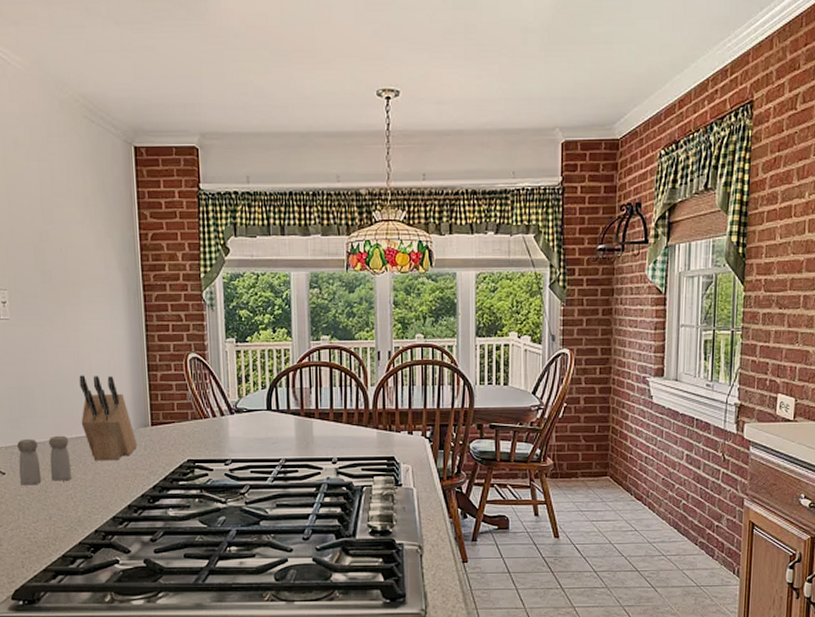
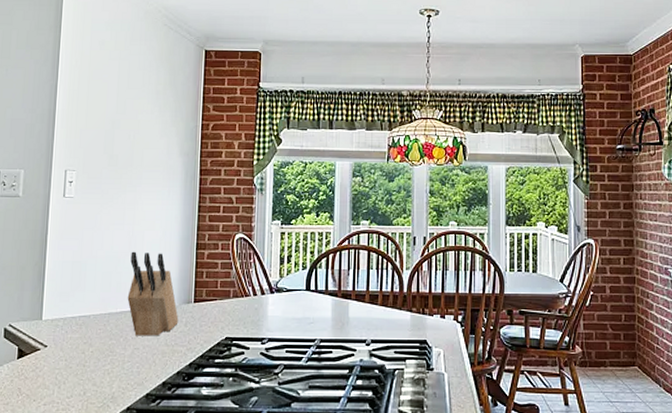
salt and pepper shaker: present [16,435,72,486] -> none [60,309,114,359]

